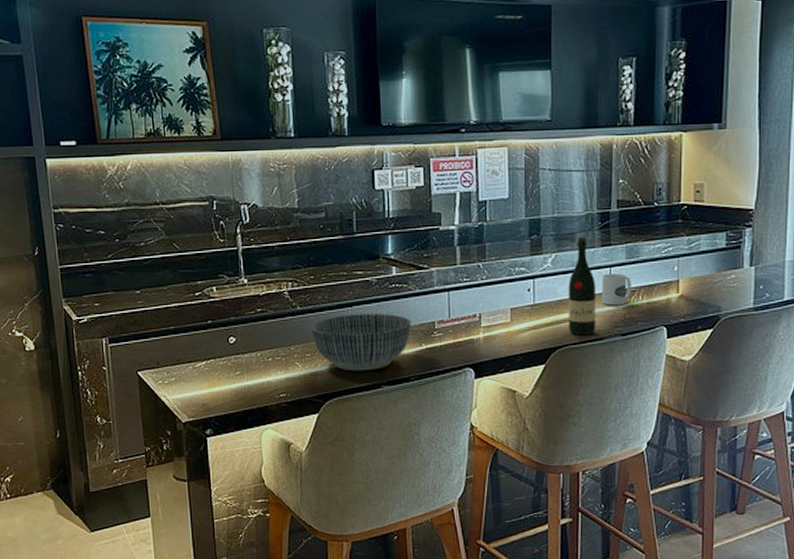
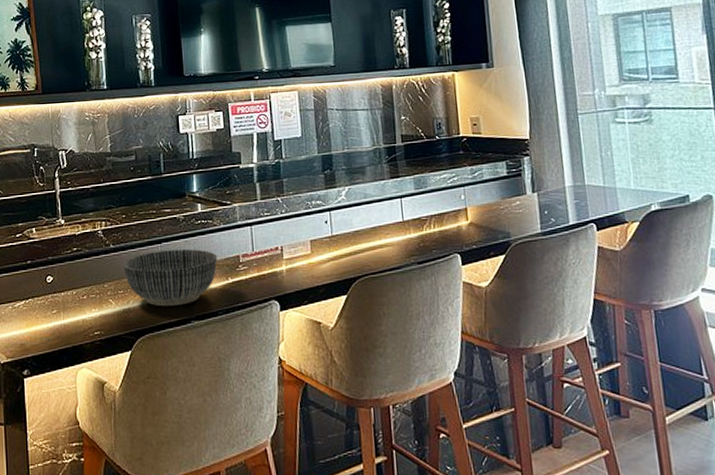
wine bottle: present [568,236,596,336] -> none [363,169,393,265]
mug: present [601,273,631,306] -> none [393,203,423,235]

